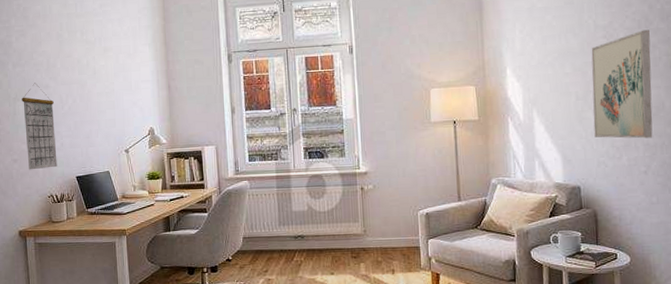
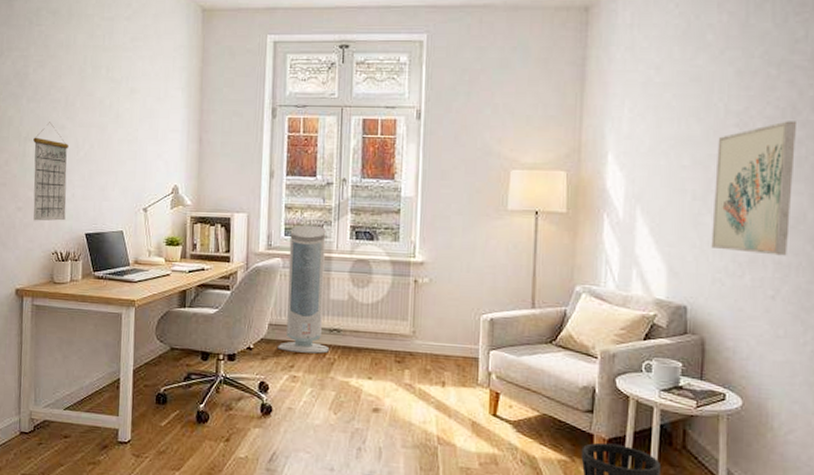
air purifier: none [252,150,296,259] -> present [277,225,329,354]

